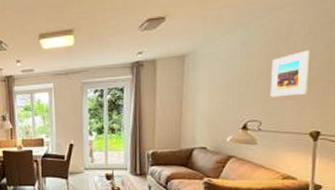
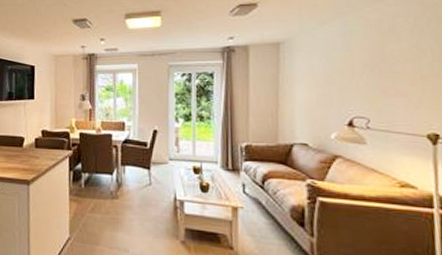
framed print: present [270,49,310,98] -> none [376,44,420,93]

